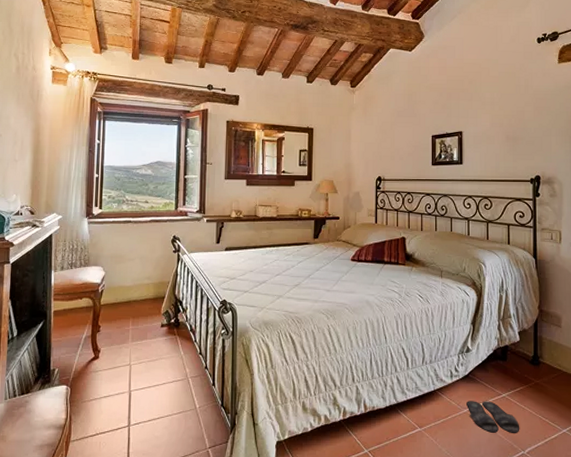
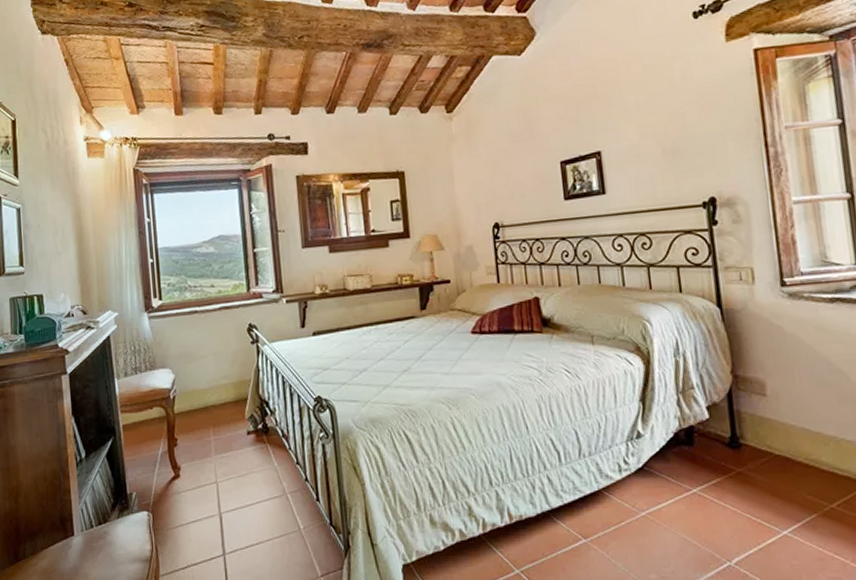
slippers: present [466,401,520,434] -> none [644,499,722,542]

